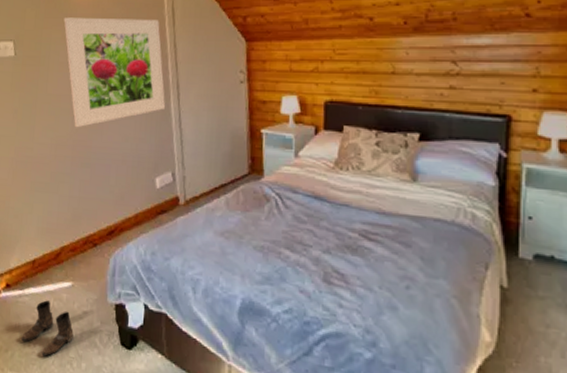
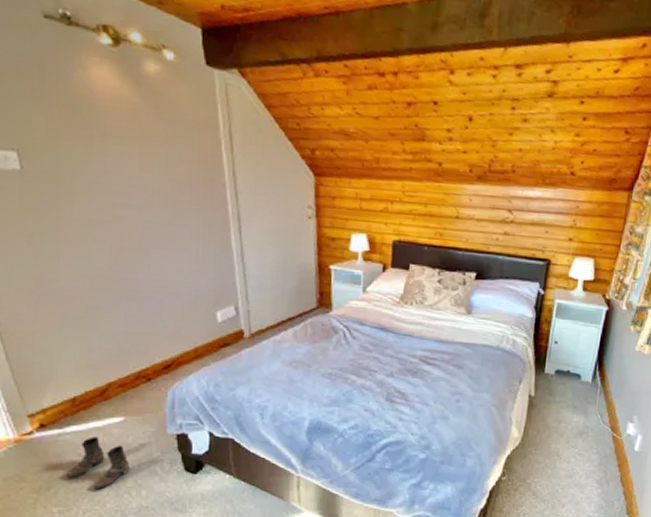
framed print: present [63,17,166,128] -> none [88,128,226,259]

